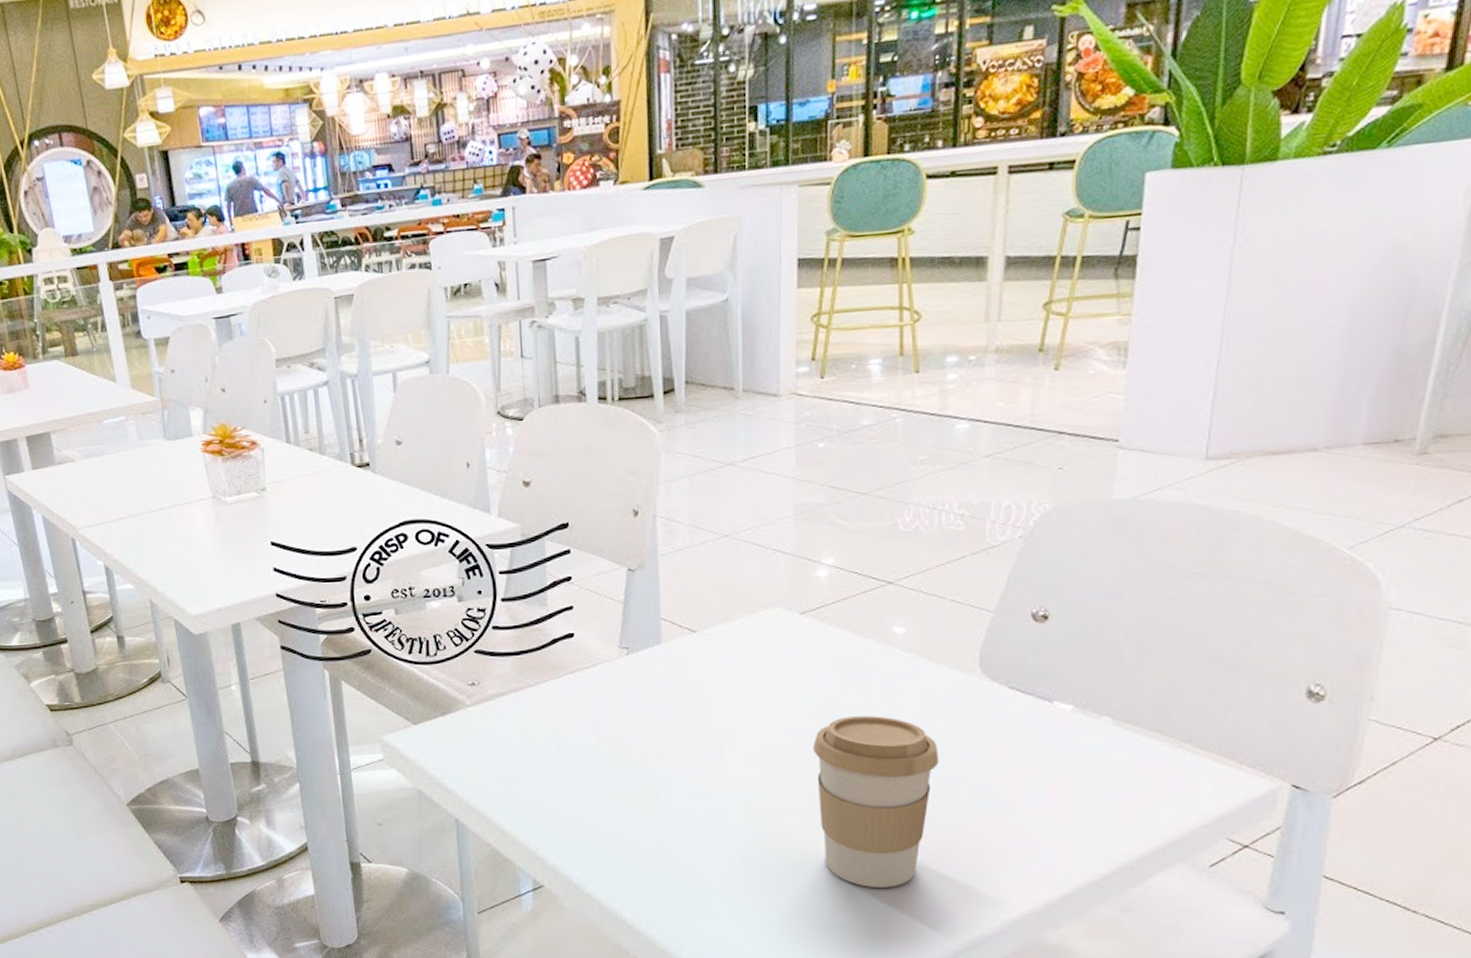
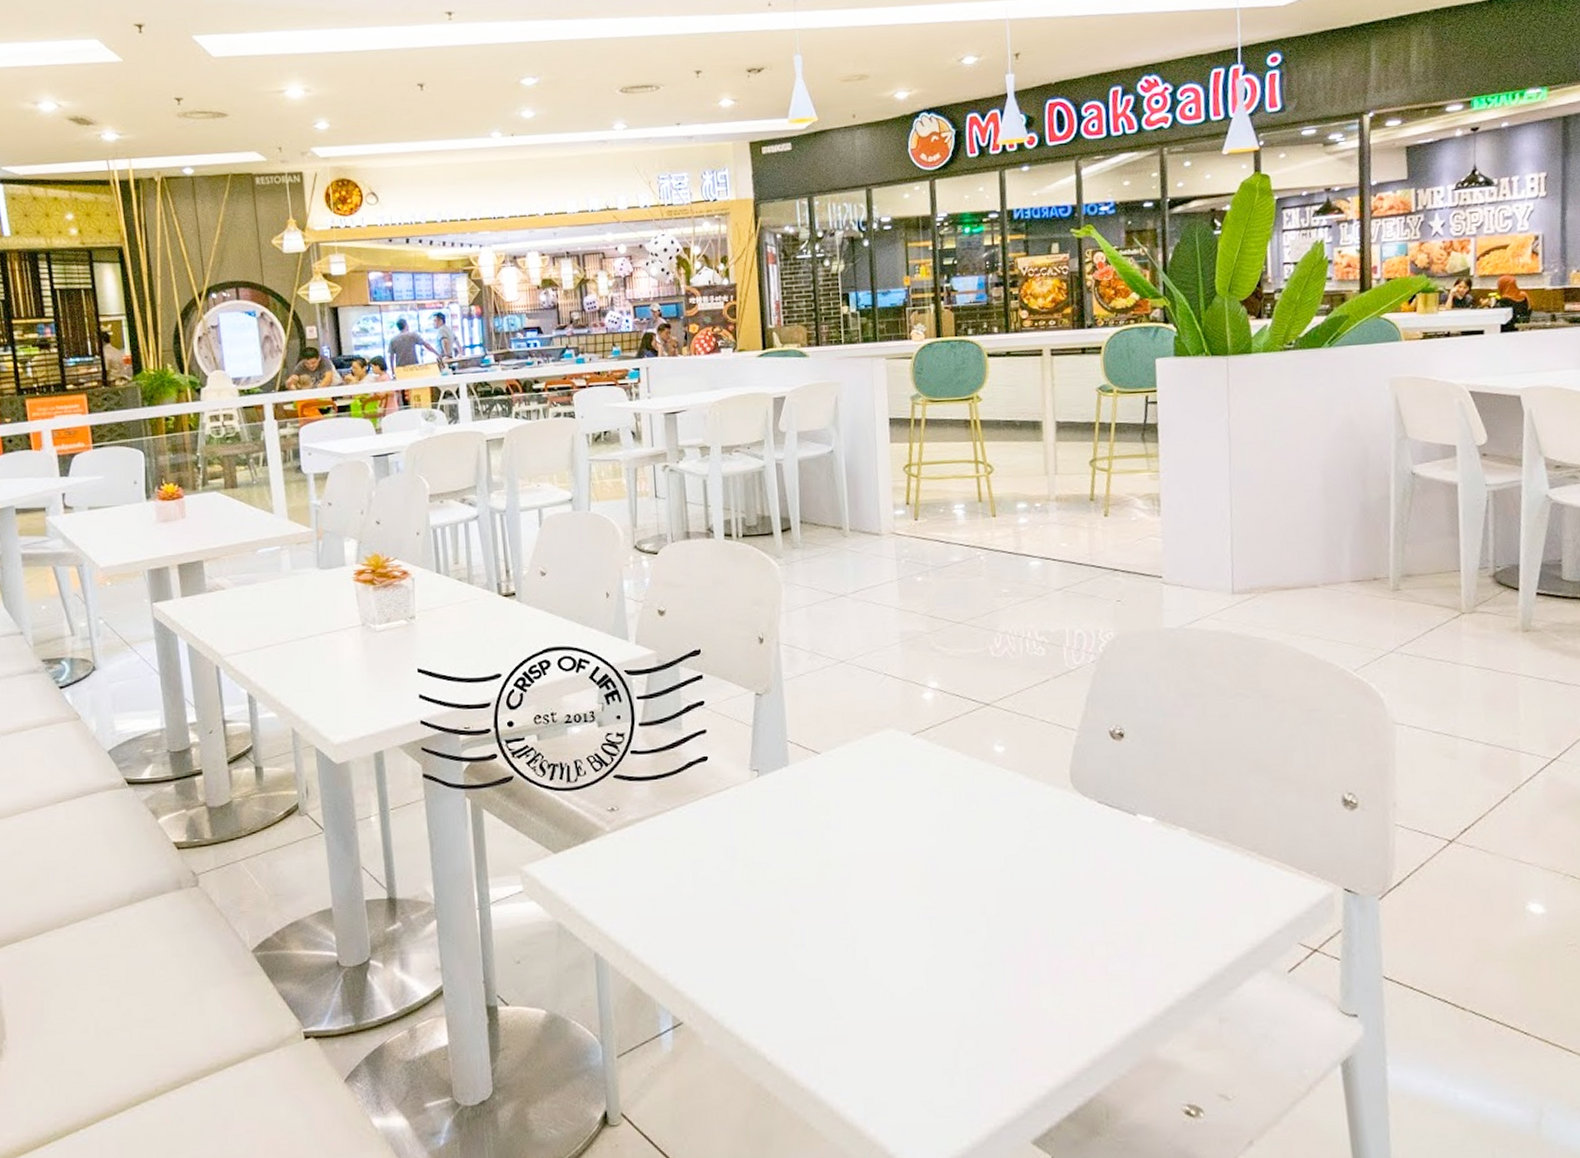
coffee cup: present [813,716,939,887] -> none [931,832,1045,1009]

